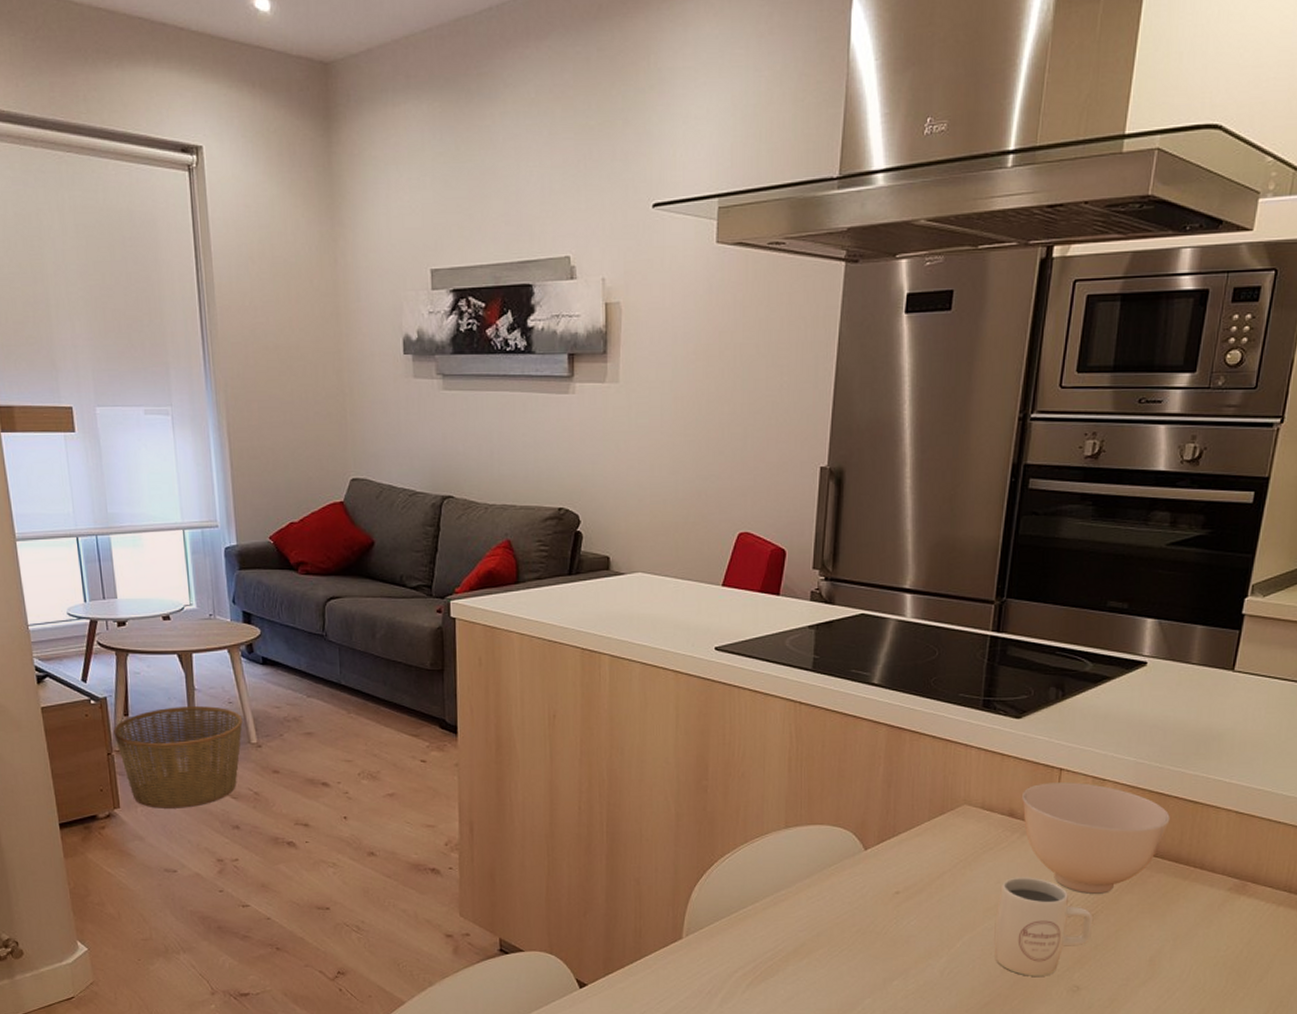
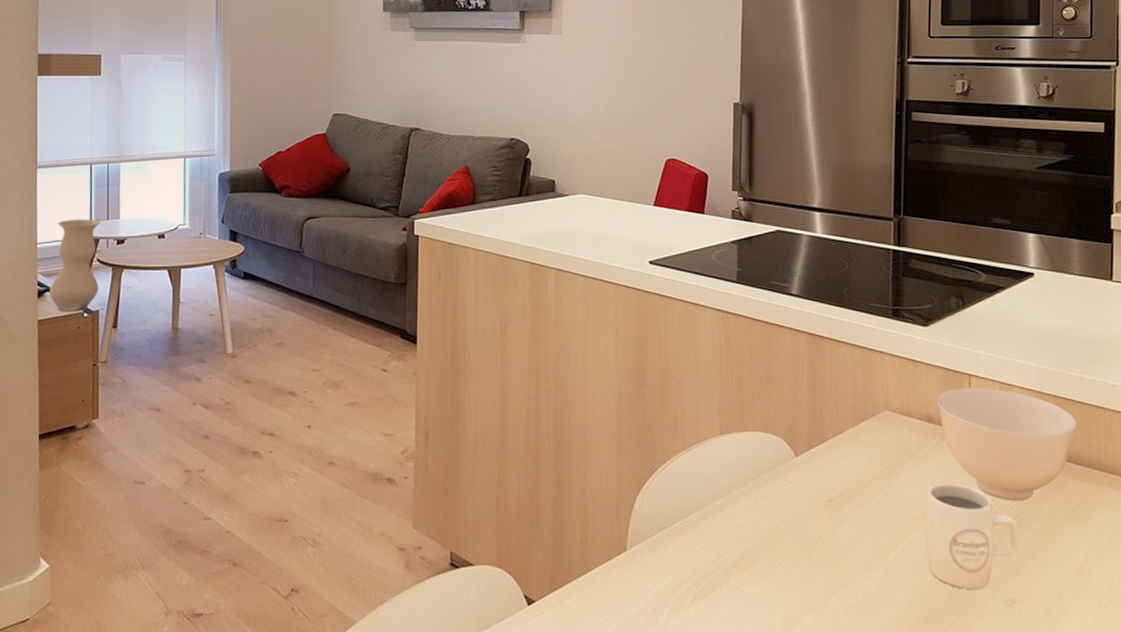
vase: none [48,598,104,700] -> present [49,219,100,313]
basket: present [113,706,243,808] -> none [101,318,221,419]

